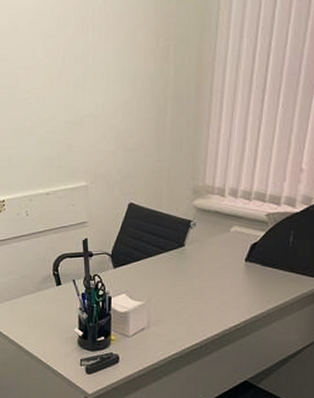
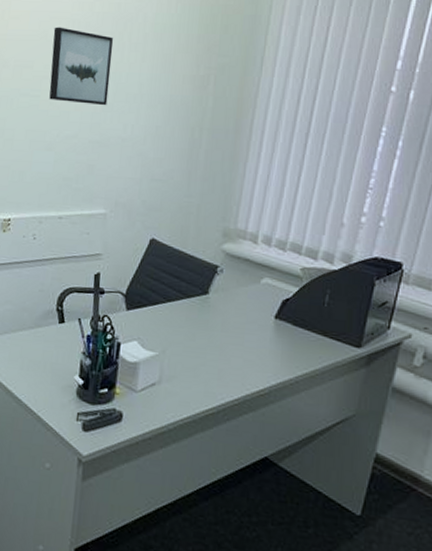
wall art: none [23,18,78,89] -> present [49,27,114,106]

